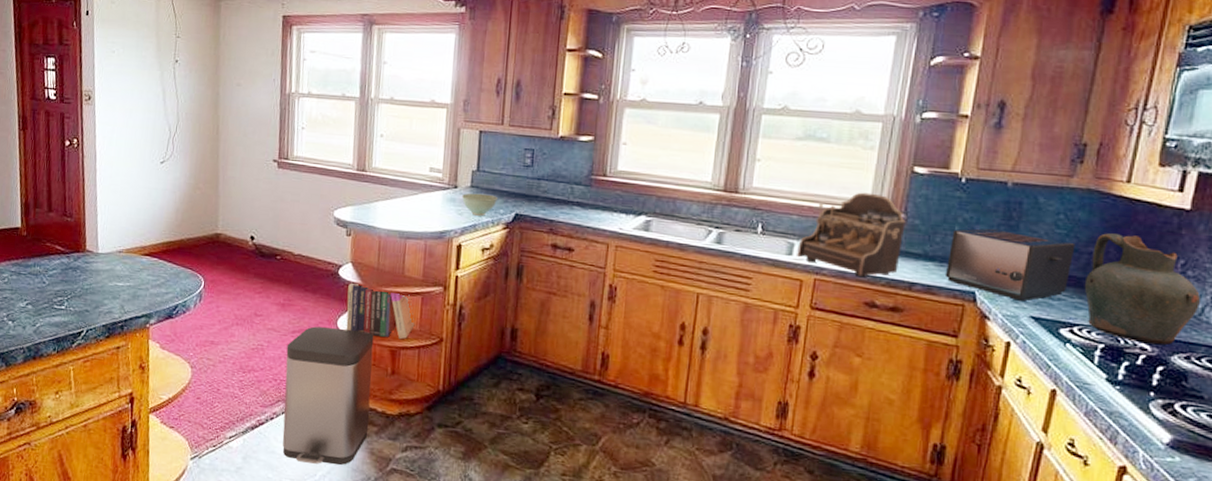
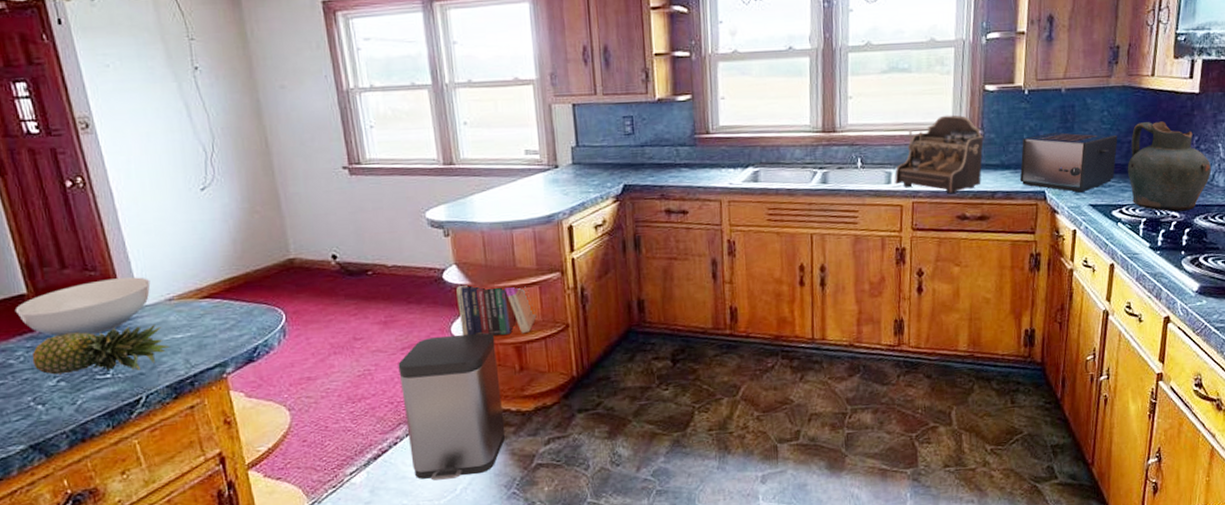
bowl: none [9,226,109,270] -> present [14,277,151,337]
fruit: none [13,265,112,307] -> present [31,325,170,375]
bowl: present [462,193,497,216] -> none [565,169,603,193]

